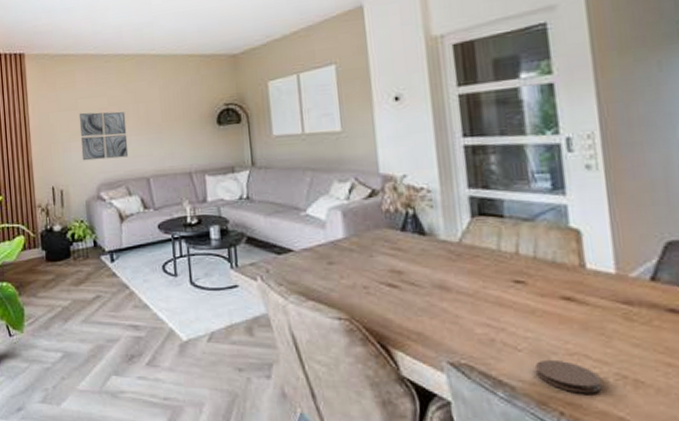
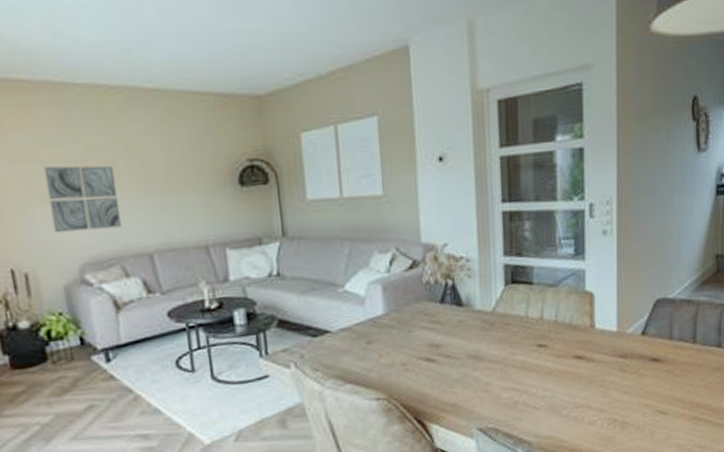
coaster: present [535,359,602,394] -> none [550,413,598,440]

